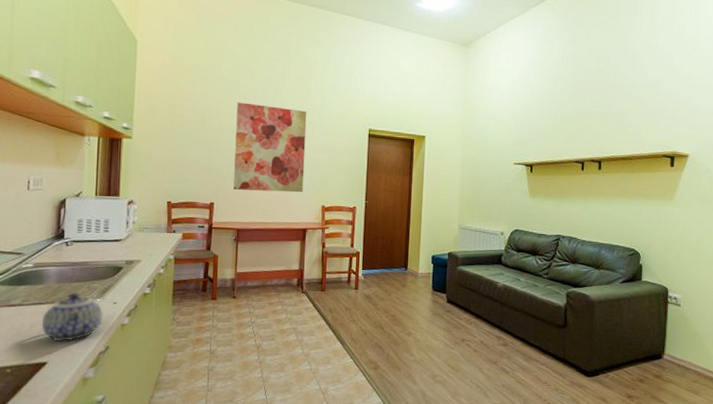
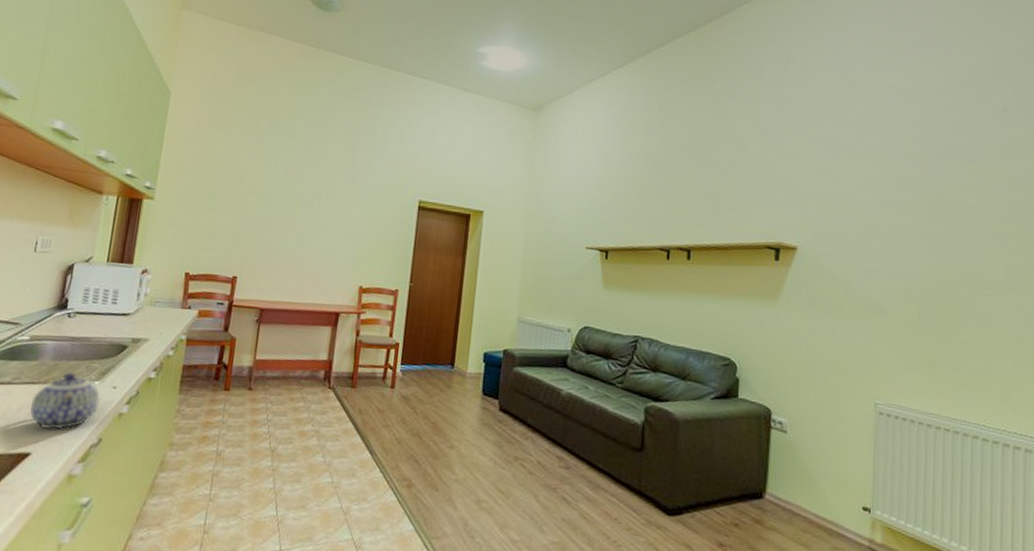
wall art: present [233,102,307,193] -> none [260,164,350,270]

